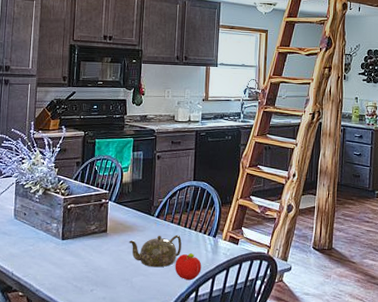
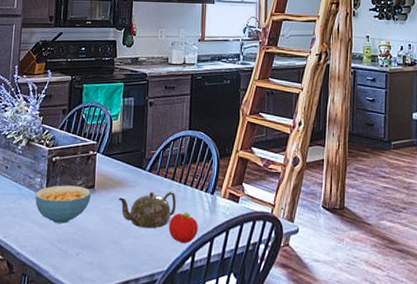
cereal bowl: none [51,230,105,264] -> present [35,185,92,223]

